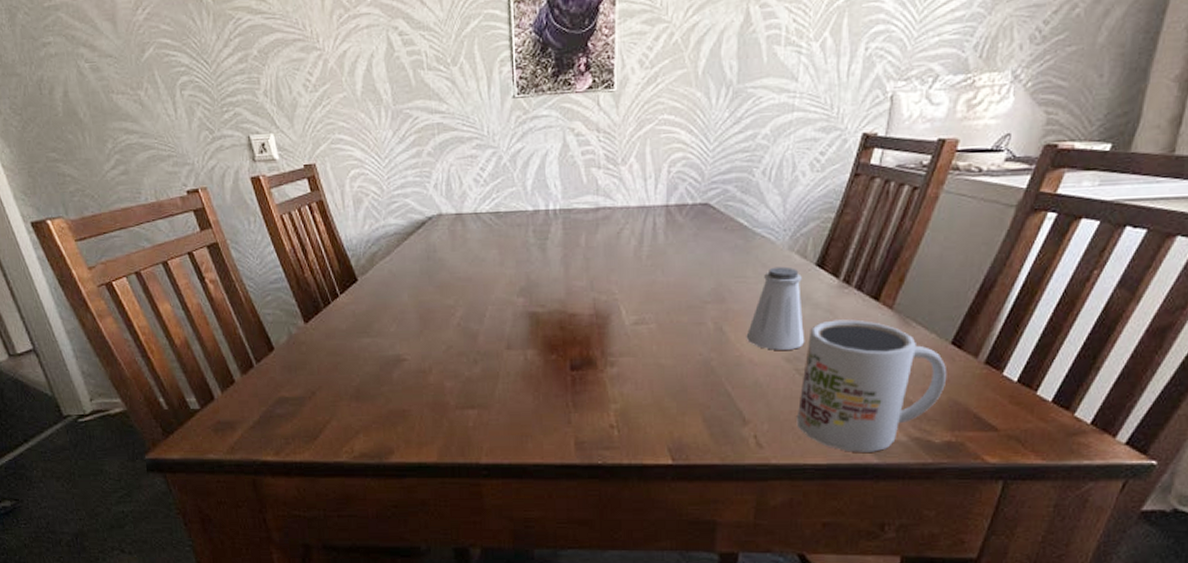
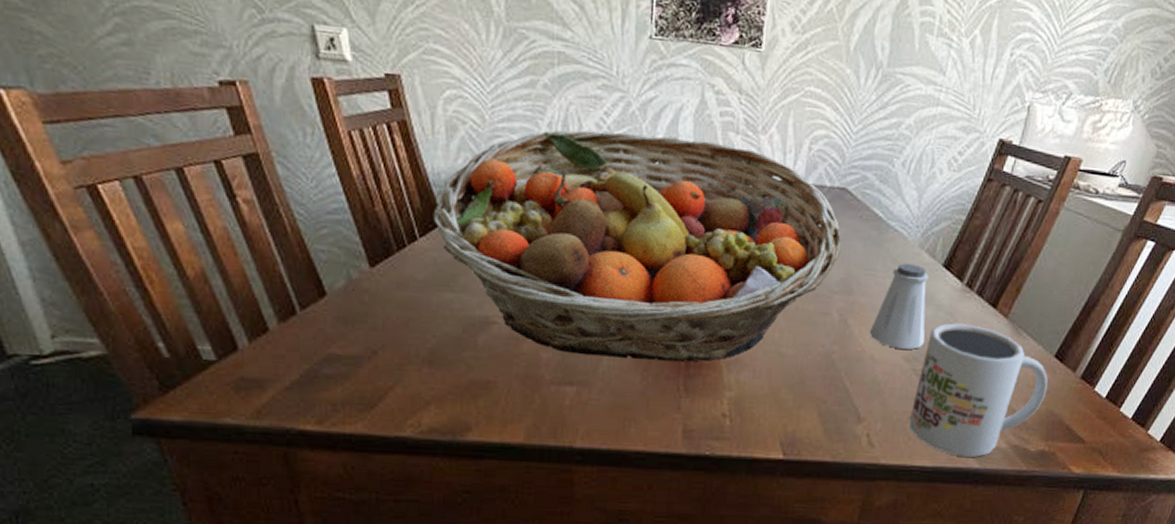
fruit basket: none [349,179,709,381] -> present [433,130,842,362]

